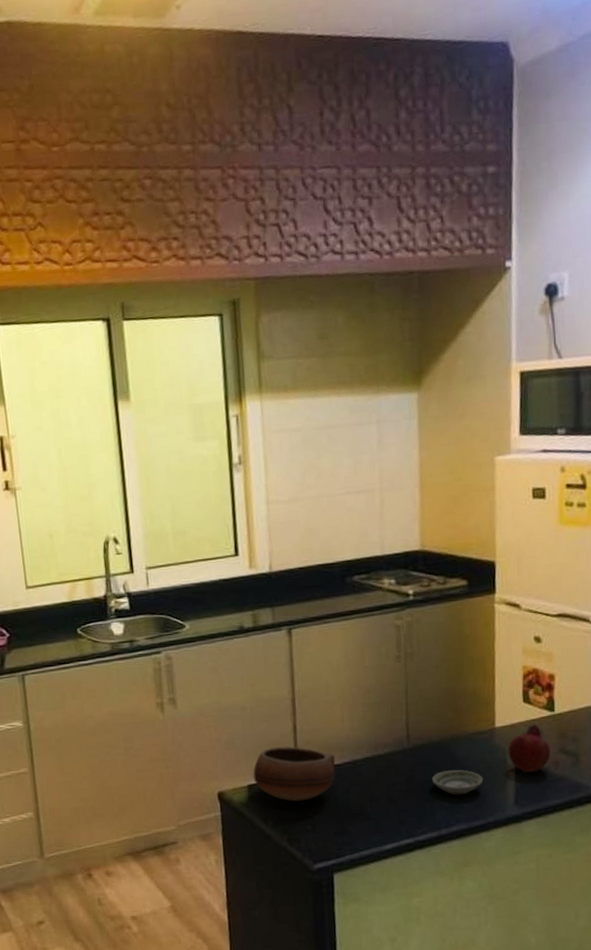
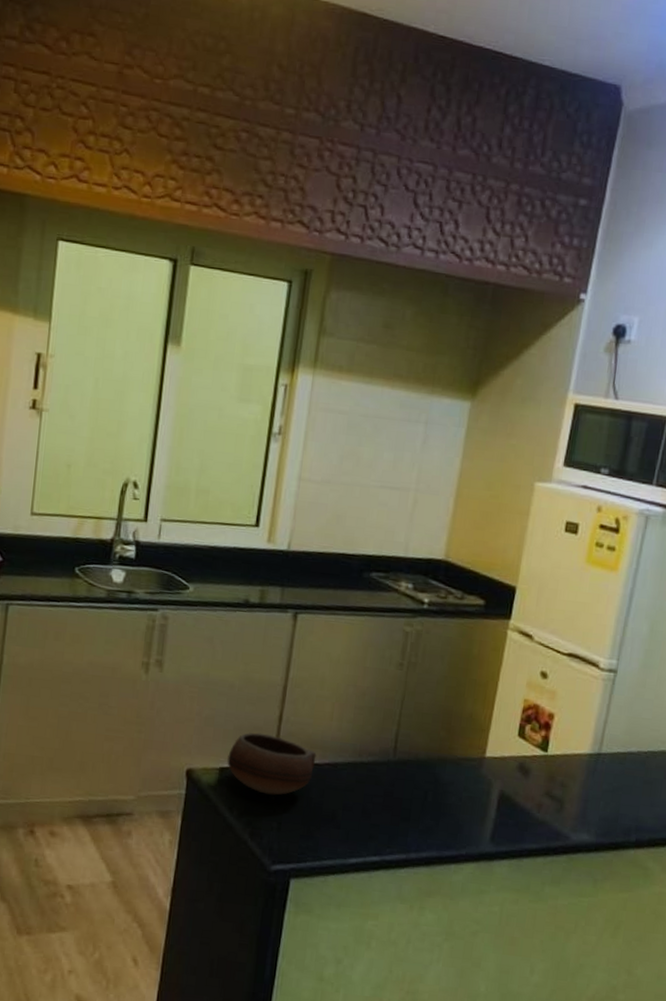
saucer: present [431,770,484,795] -> none [410,792,464,821]
fruit: present [508,725,551,773] -> none [493,762,537,811]

